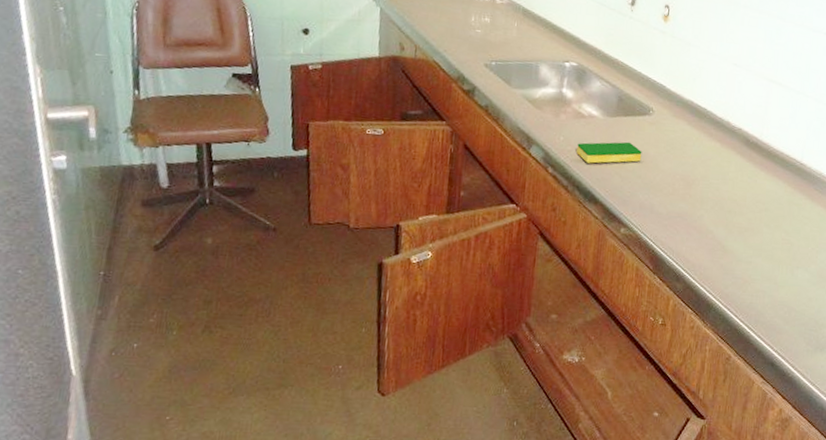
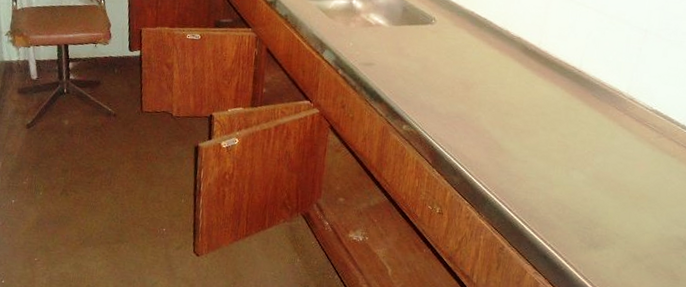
dish sponge: present [576,141,642,164] -> none [364,48,424,67]

